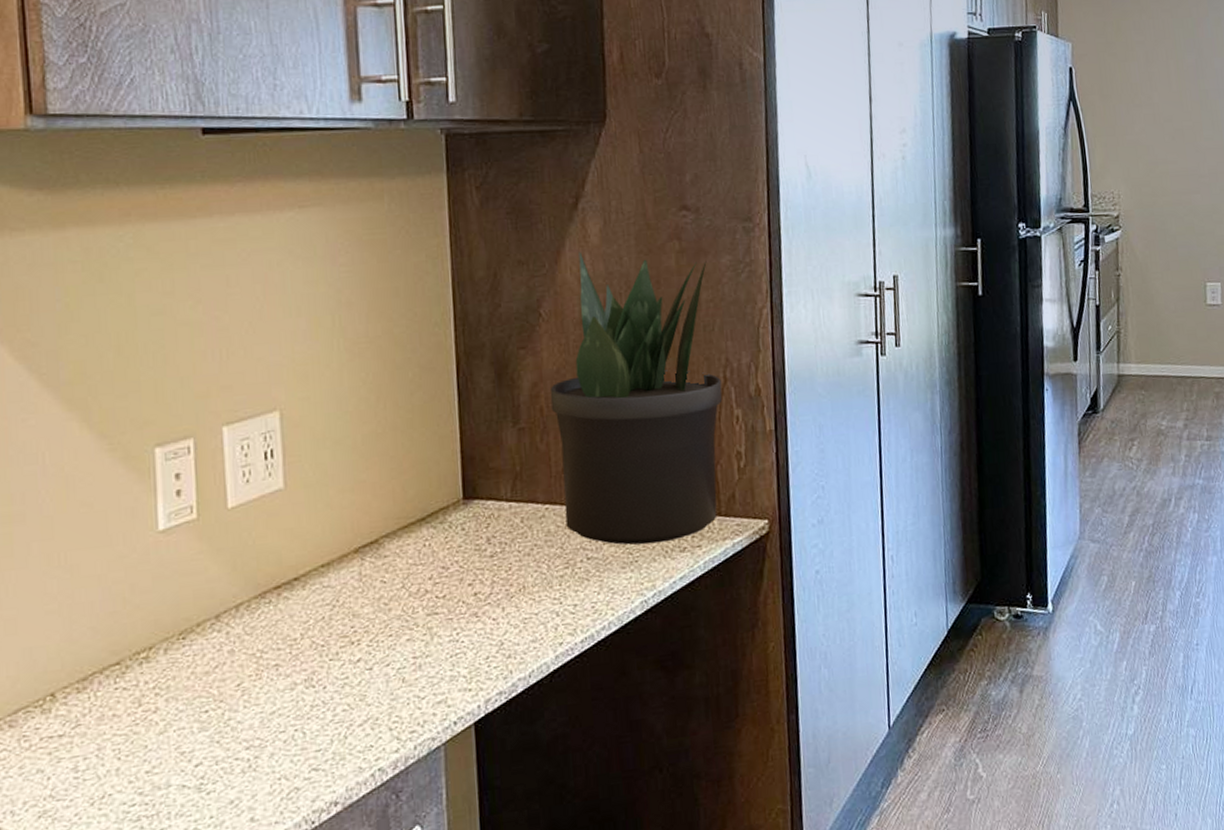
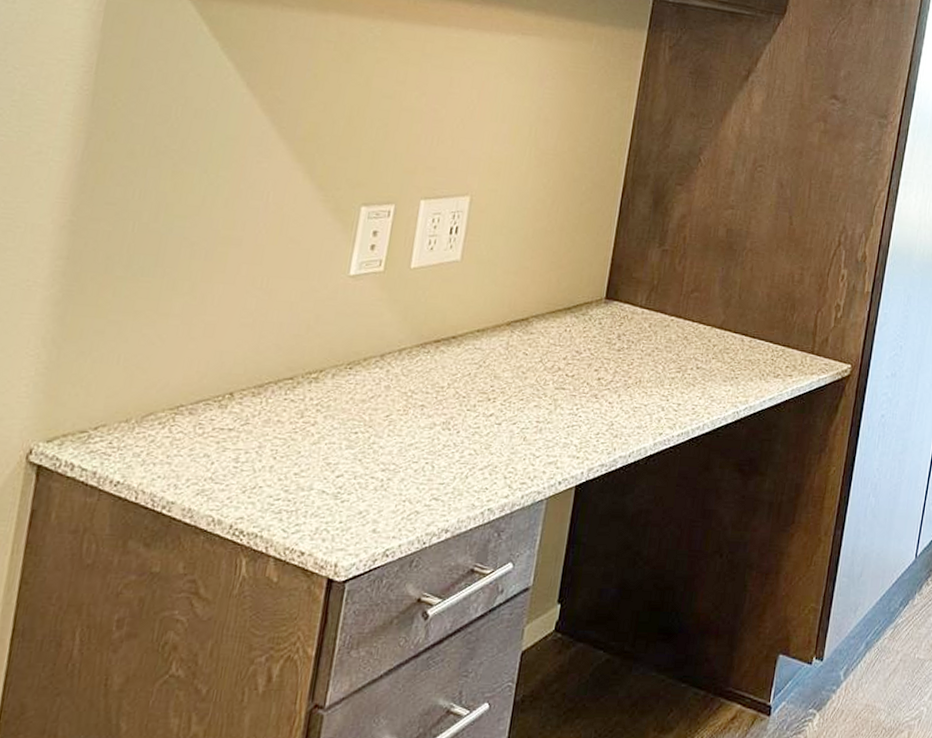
planter: present [550,252,723,545] -> none [685,116,844,367]

